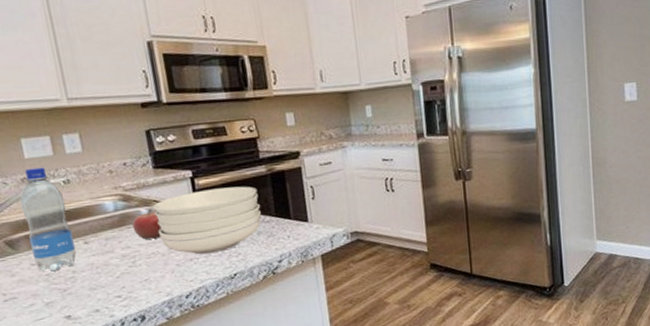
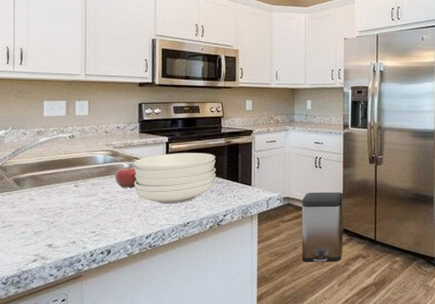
bottle: present [19,167,77,272] -> none [32,124,68,207]
pedal bin: none [374,219,433,308] -> present [301,191,343,263]

